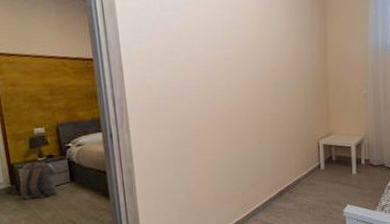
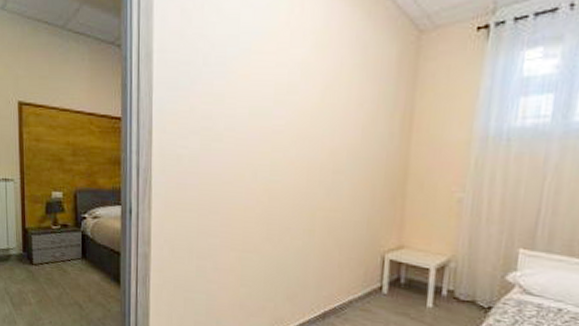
backpack: present [19,162,58,200] -> none [31,230,68,273]

